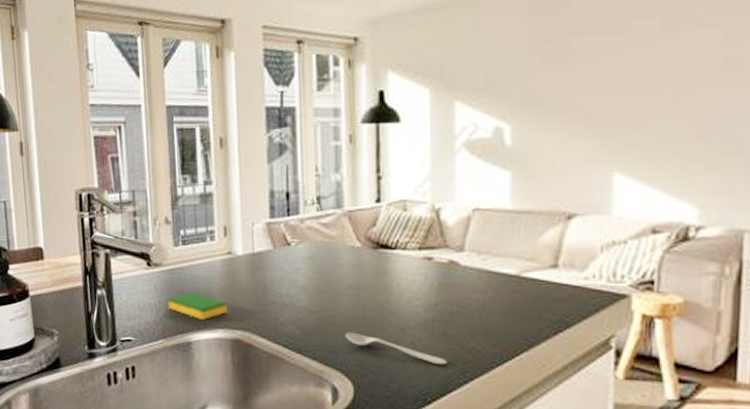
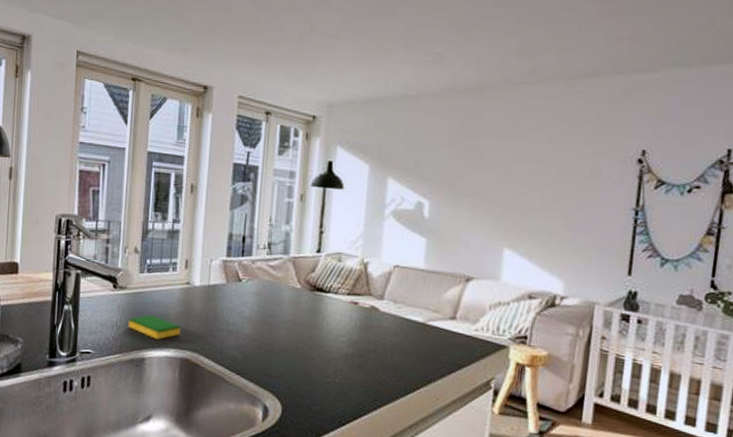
spoon: present [345,332,447,364] -> none [279,359,361,393]

